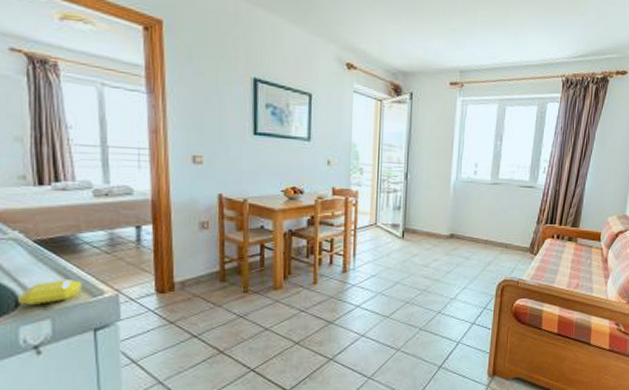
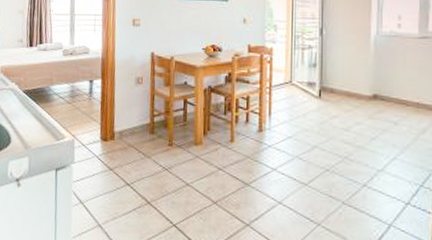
soap bar: present [19,280,82,306] -> none [10,124,51,145]

